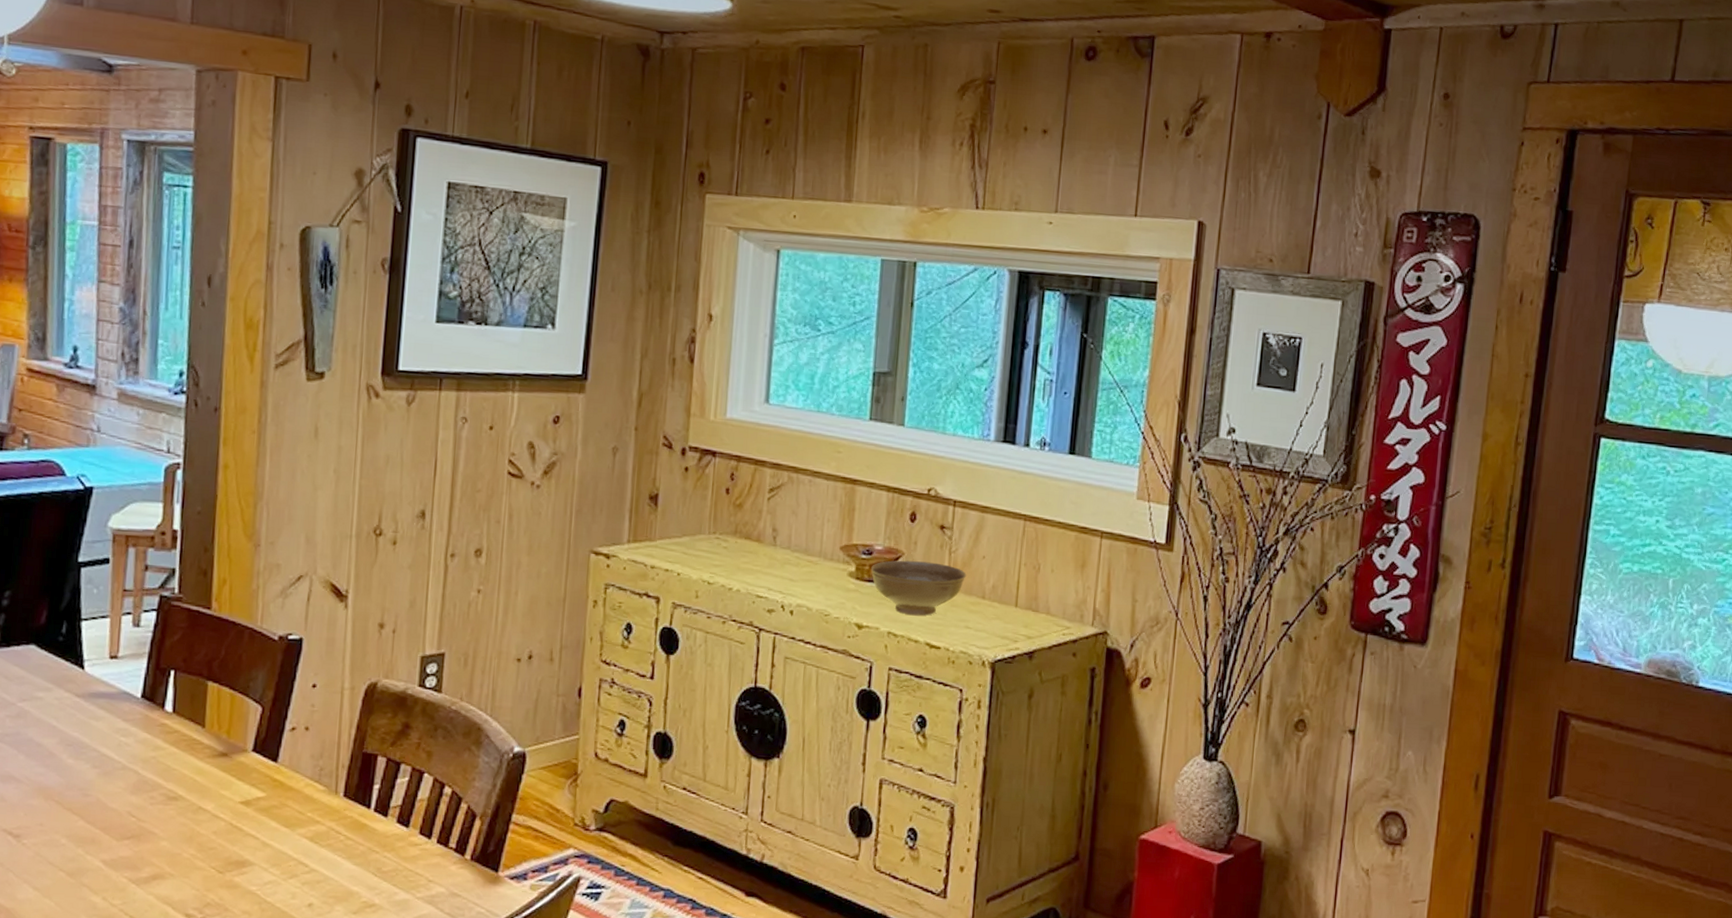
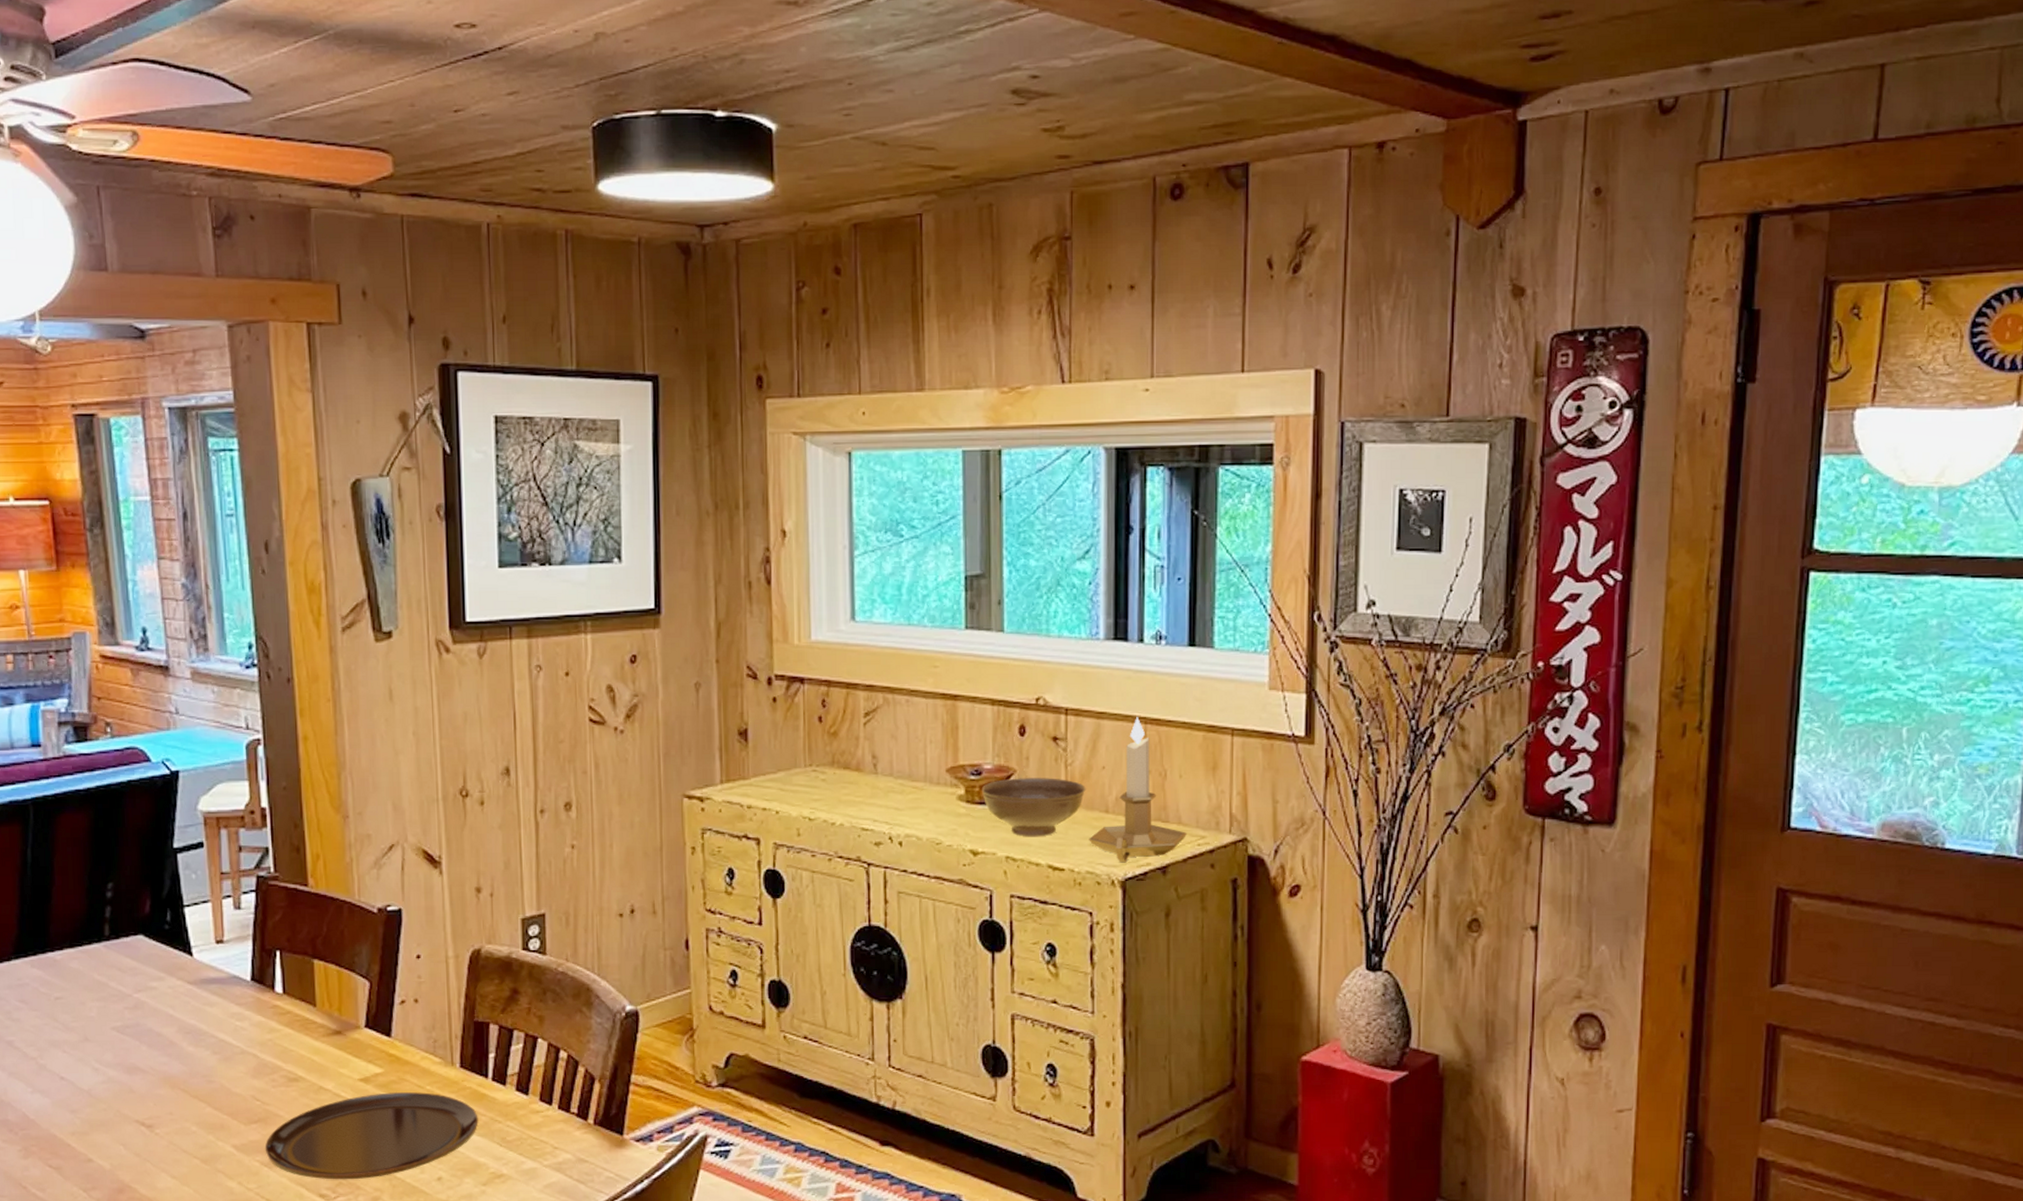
plate: none [134,817,356,901] -> present [264,1092,479,1180]
candlestick: none [965,514,1055,646] -> present [1089,717,1188,863]

